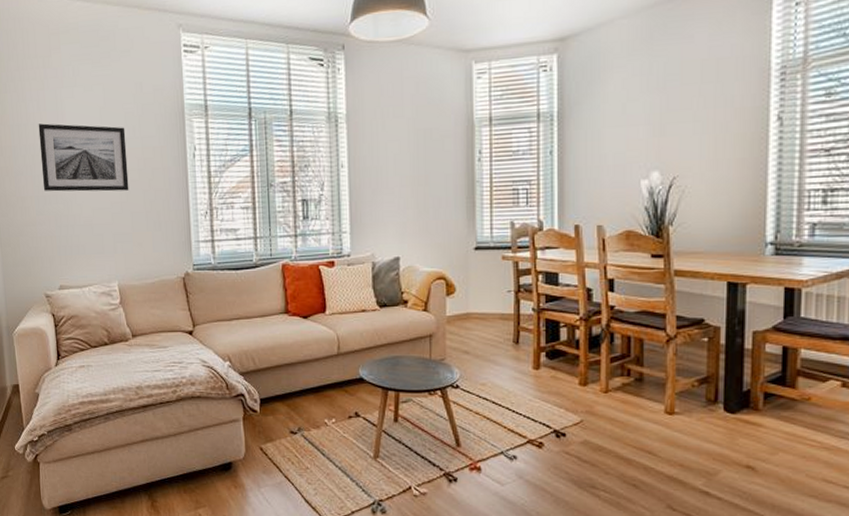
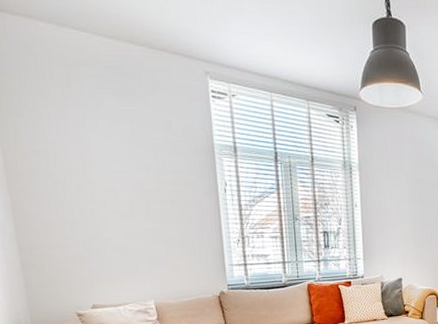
wall art: present [38,123,129,192] -> none [59,151,162,219]

